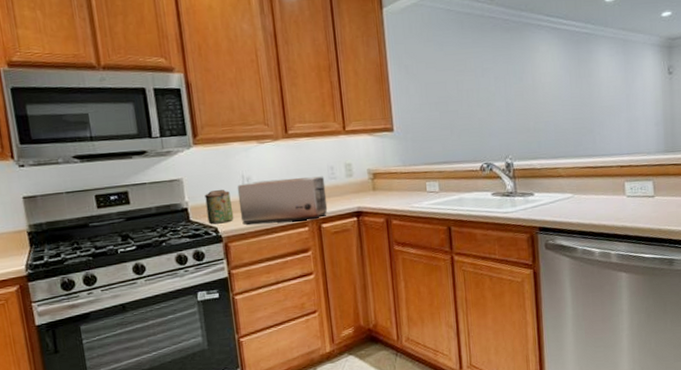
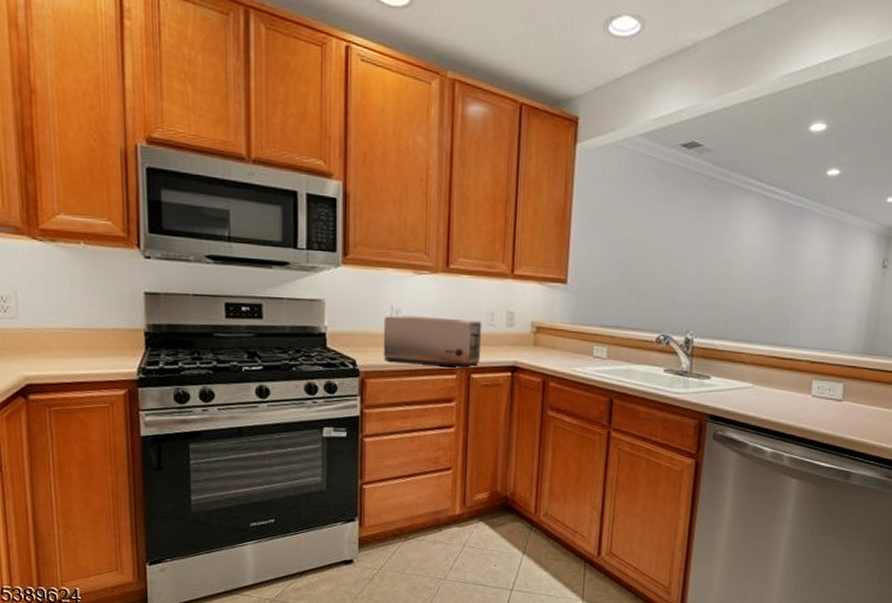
canister: present [204,190,234,225] -> none [346,318,376,356]

